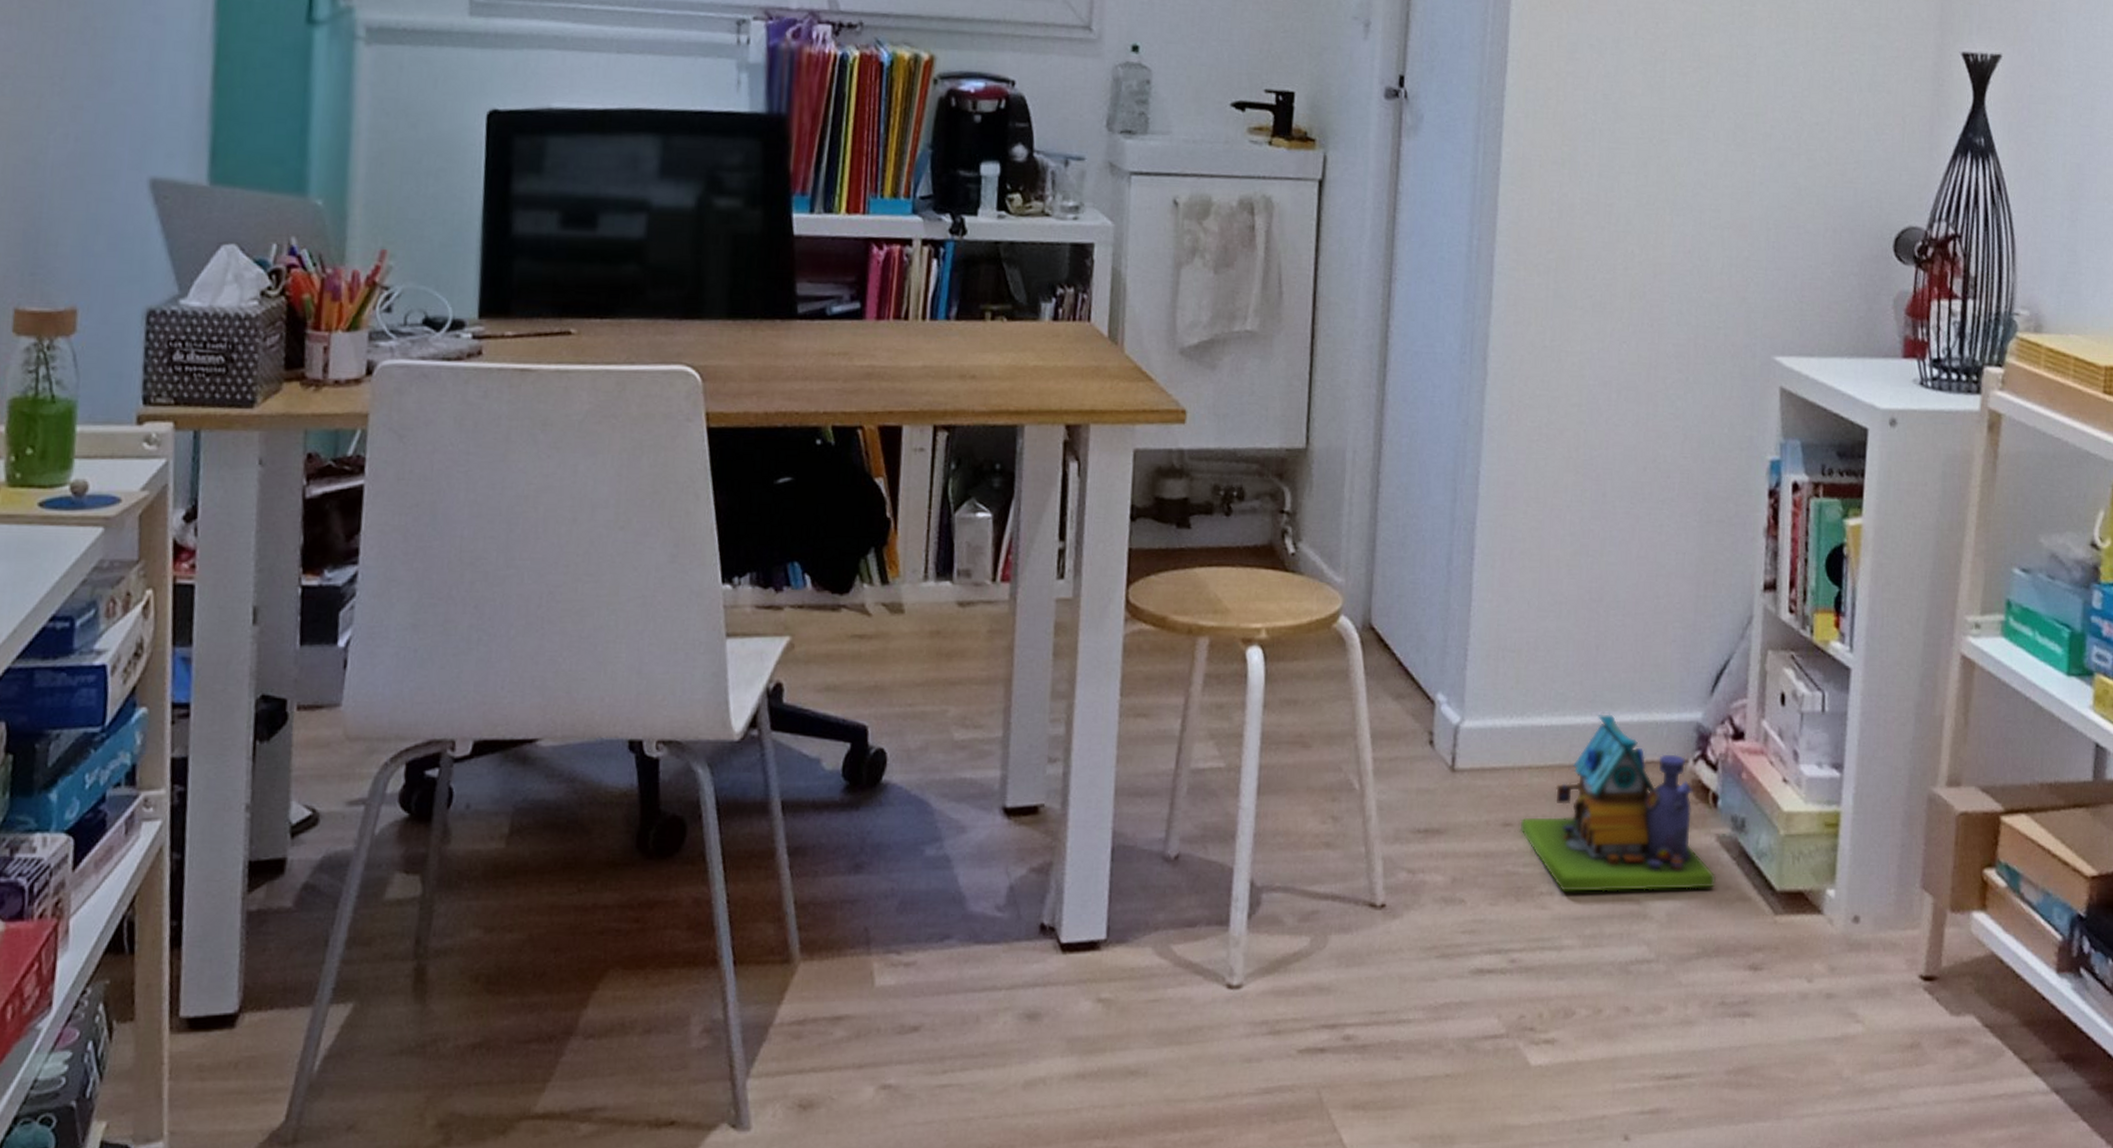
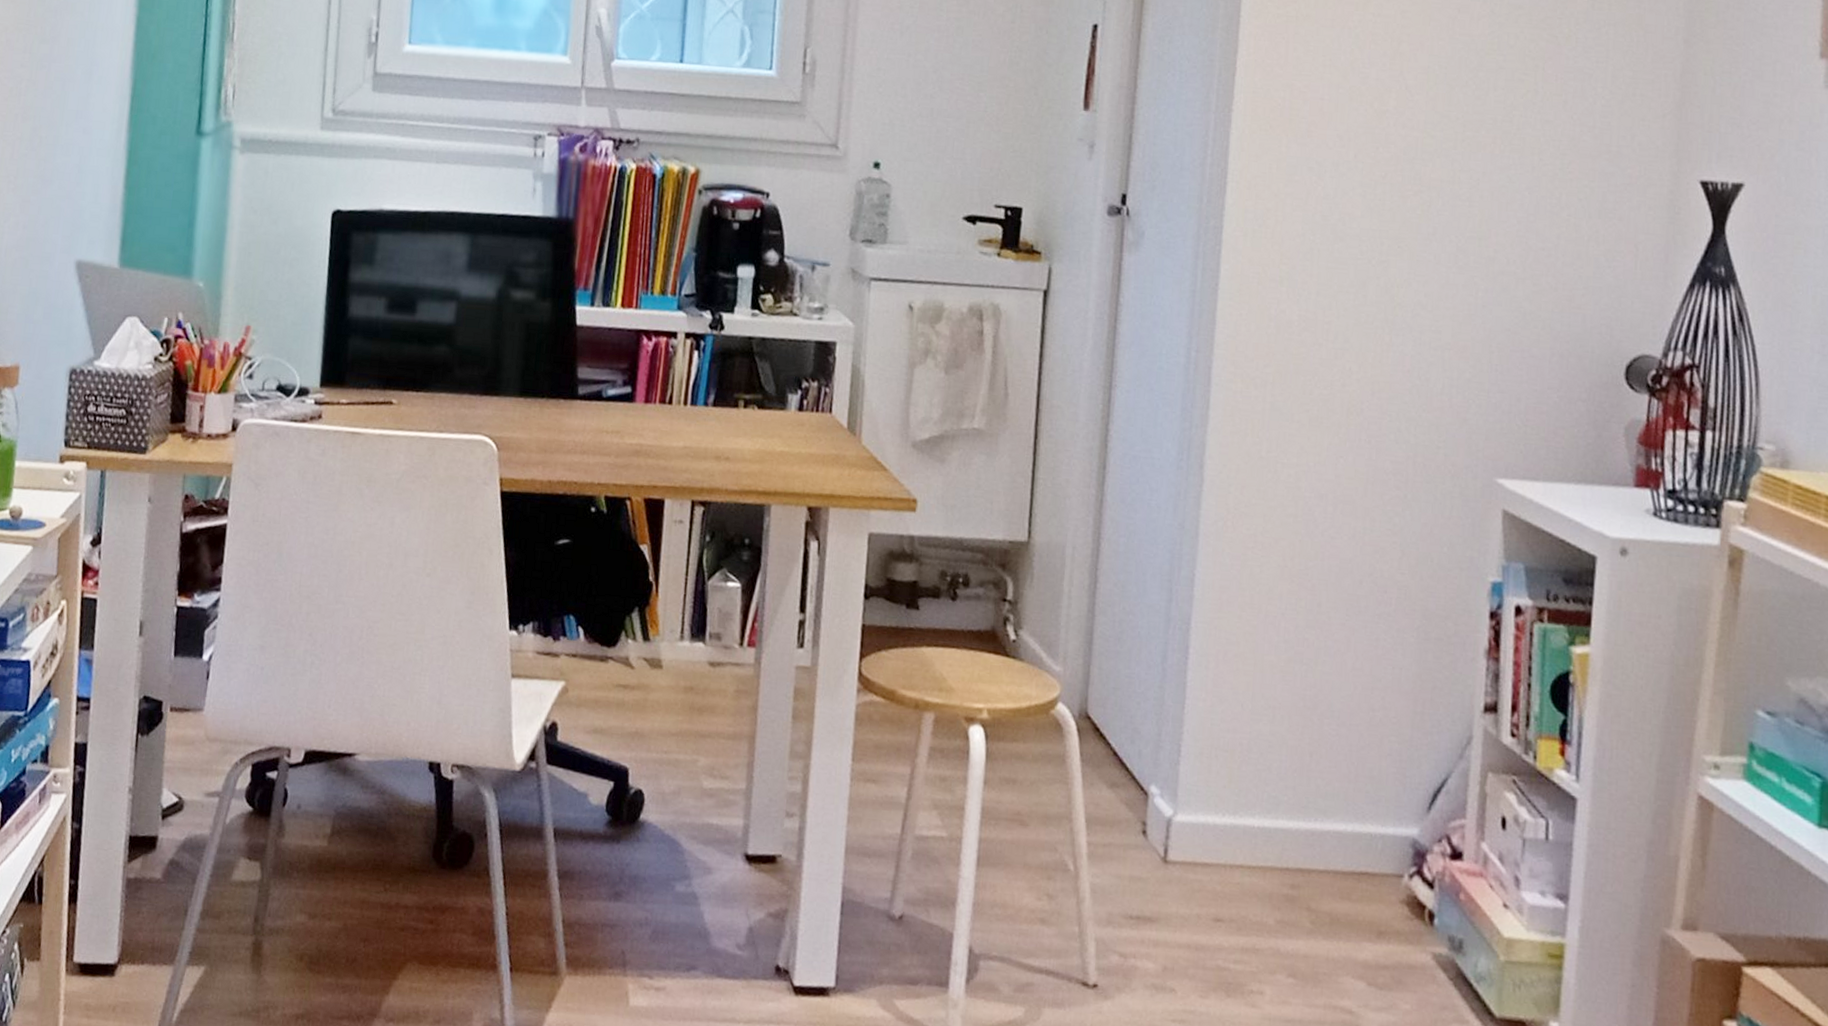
toy house: present [1519,714,1716,891] -> none [1230,821,1431,1006]

